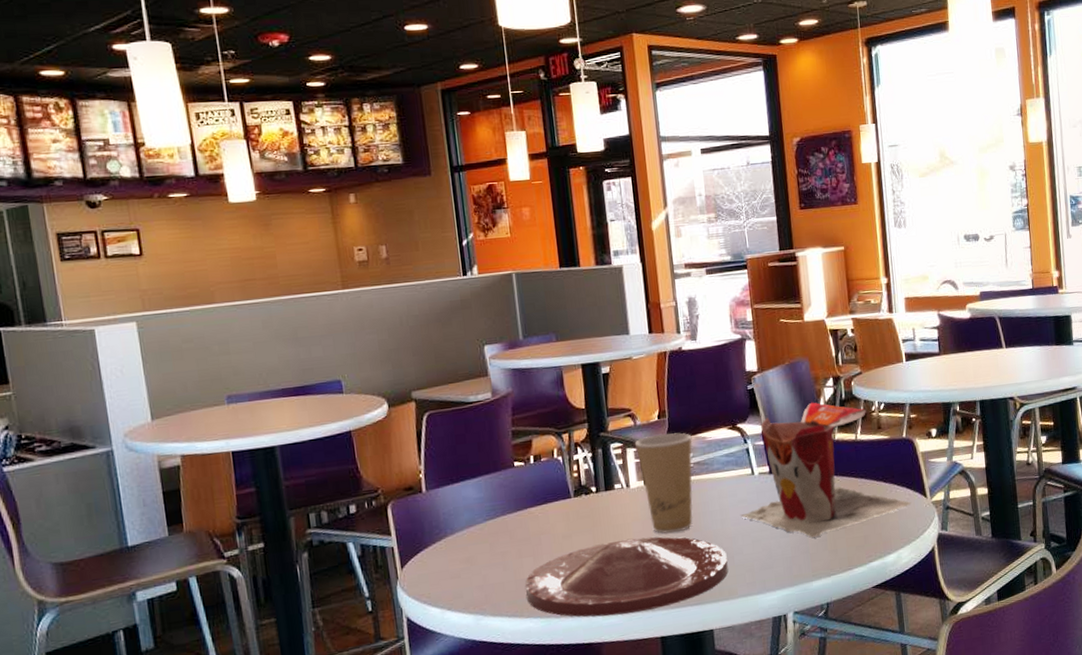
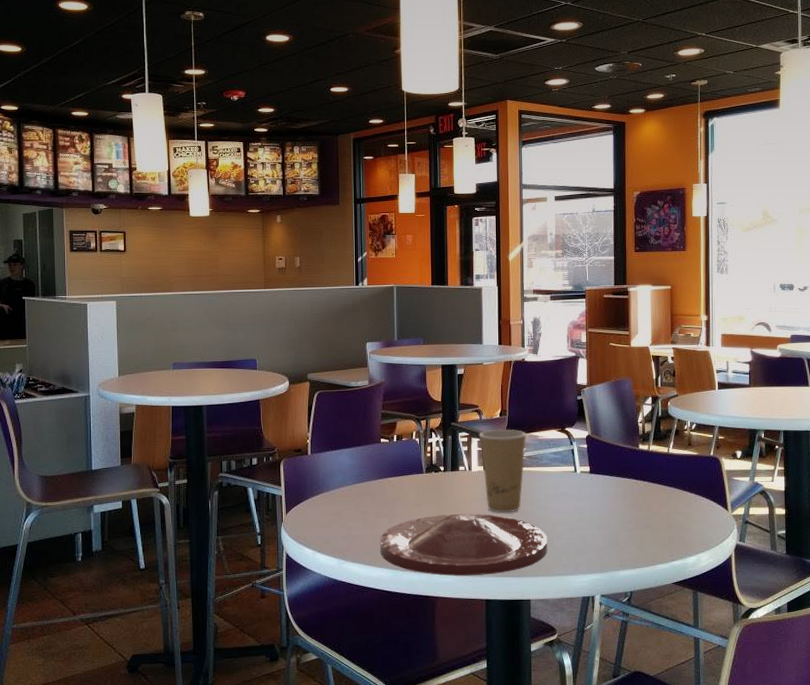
paper bag: present [740,402,912,538] -> none [562,416,714,533]

